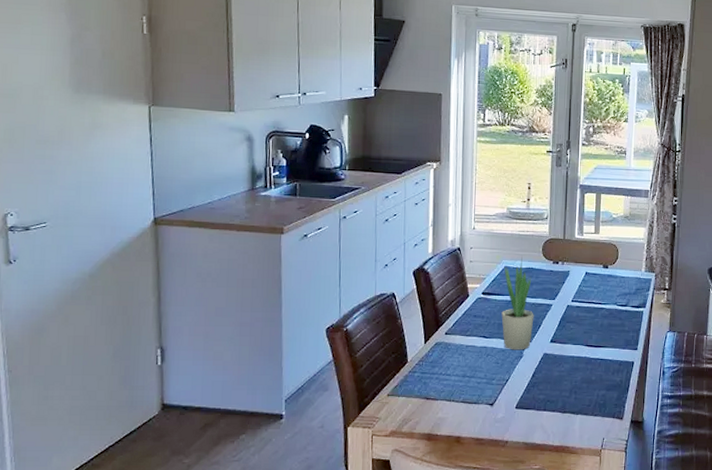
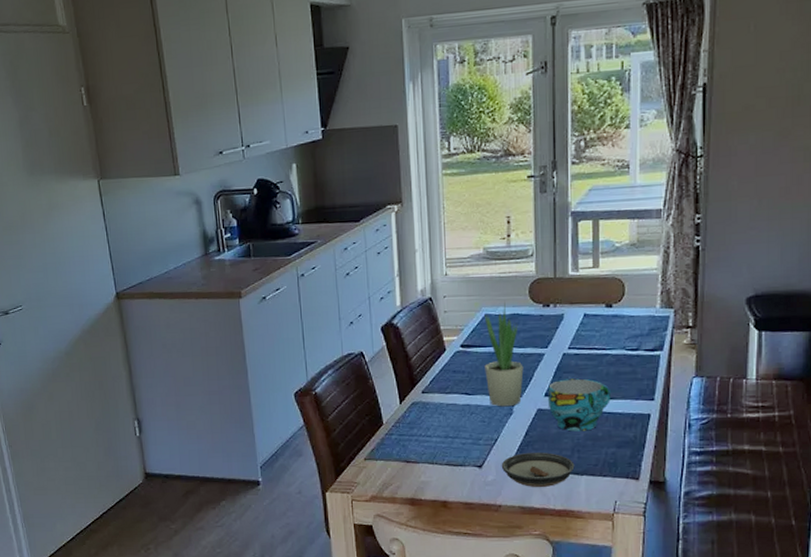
saucer: none [510,393,572,425] -> present [501,453,575,487]
cup: none [552,328,603,375] -> present [547,378,611,431]

